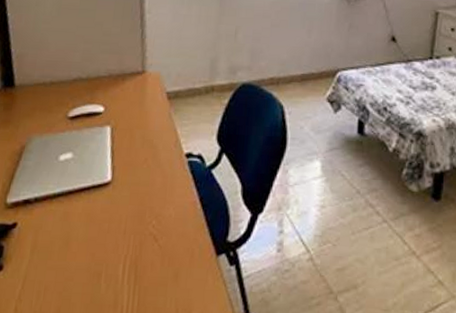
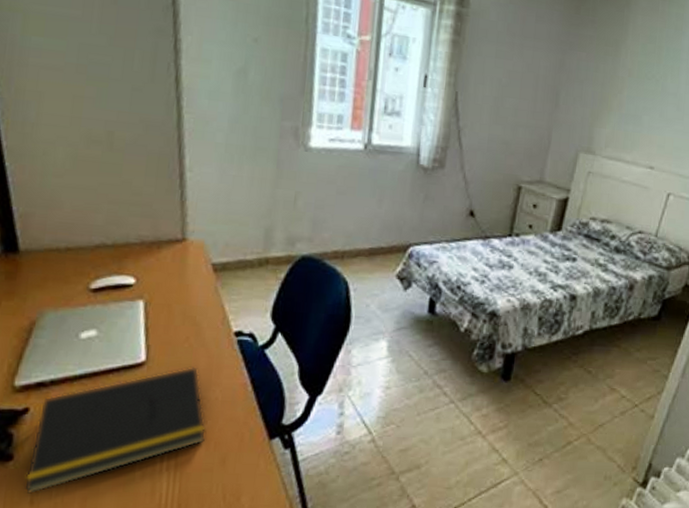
notepad: none [10,186,162,303] -> present [23,366,206,495]

